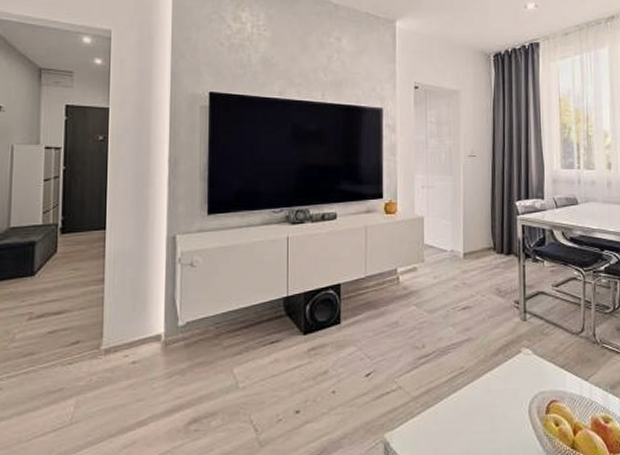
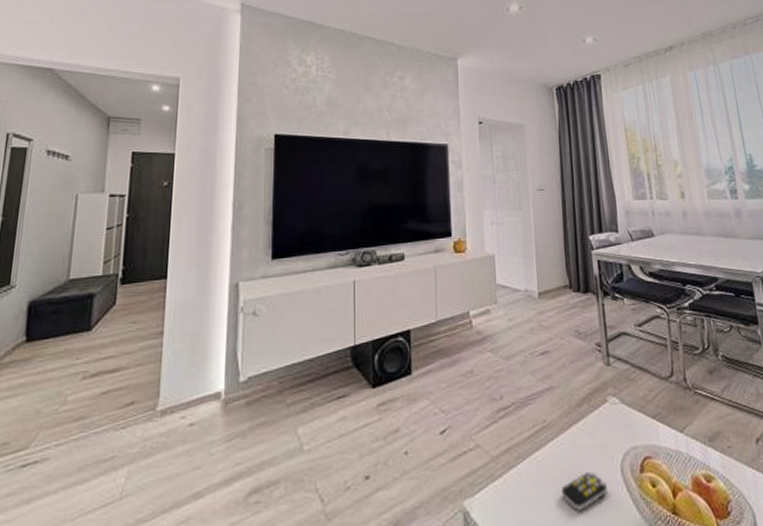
remote control: none [474,411,515,444] -> present [562,471,607,511]

